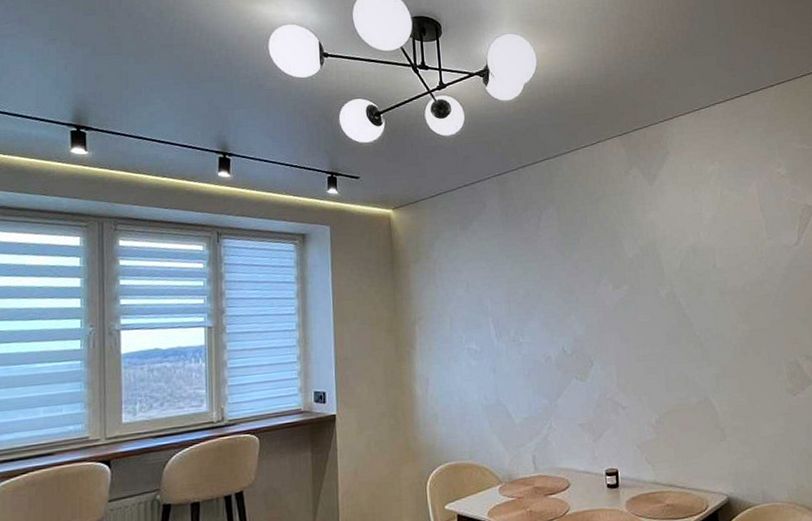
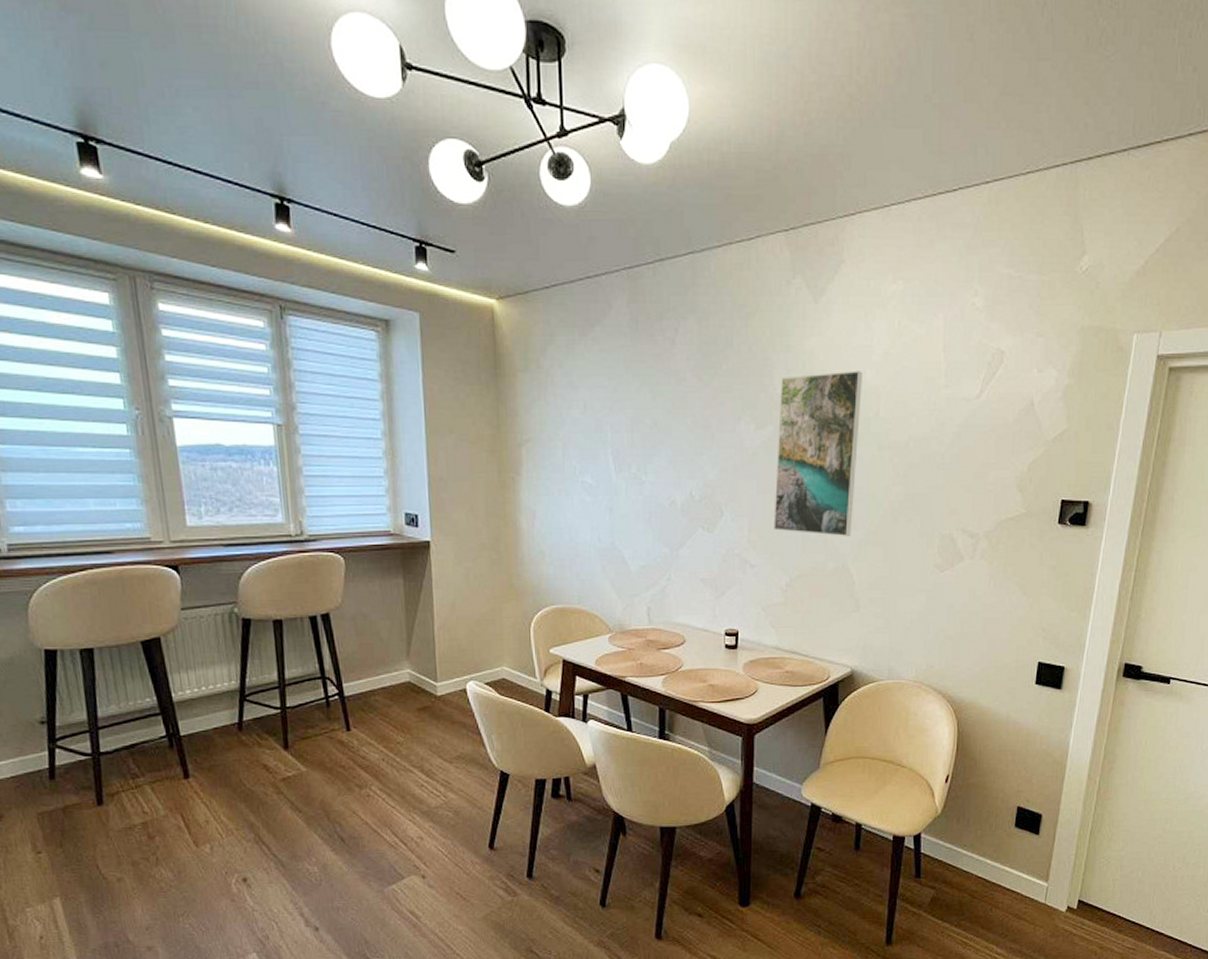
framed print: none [630,233,708,374] -> present [774,371,862,536]

